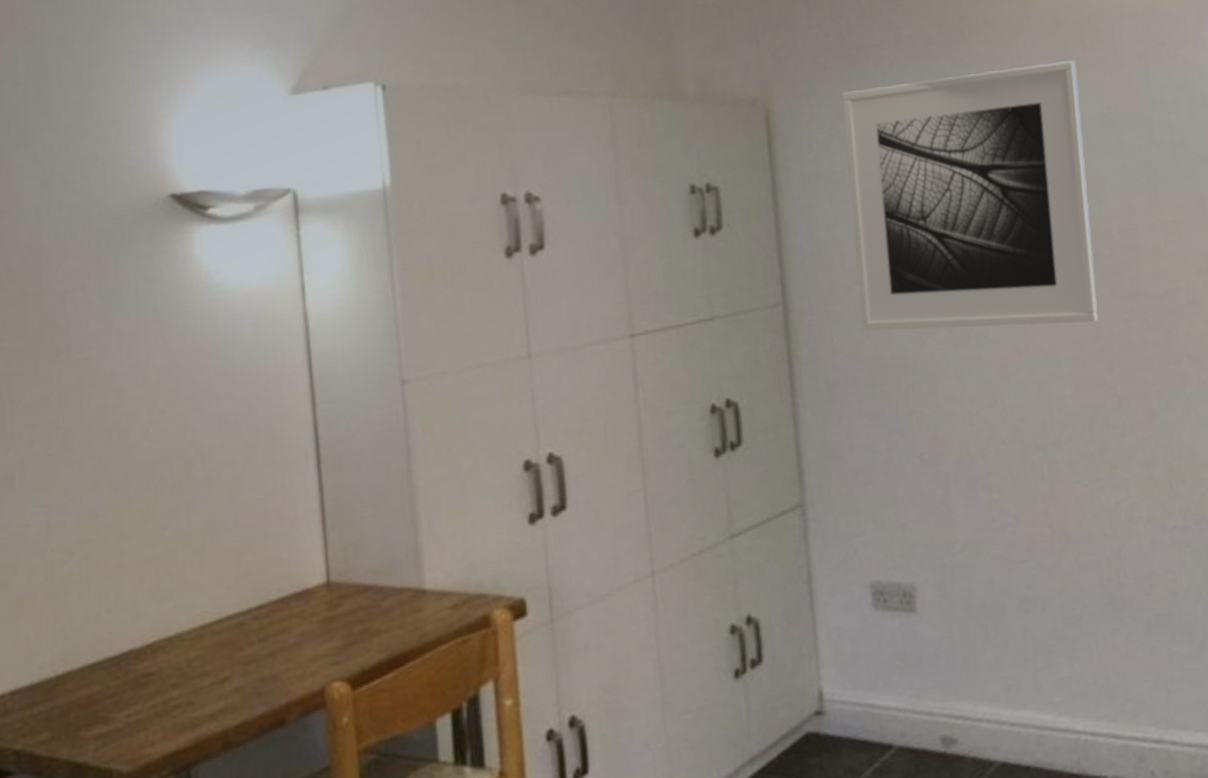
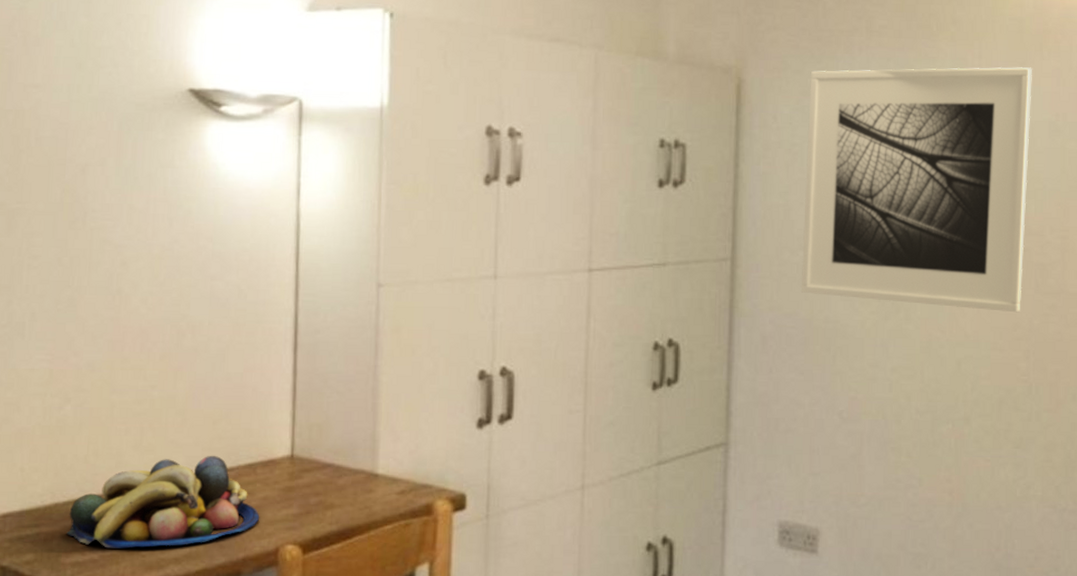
fruit bowl: none [85,593,300,714] -> present [67,455,260,549]

